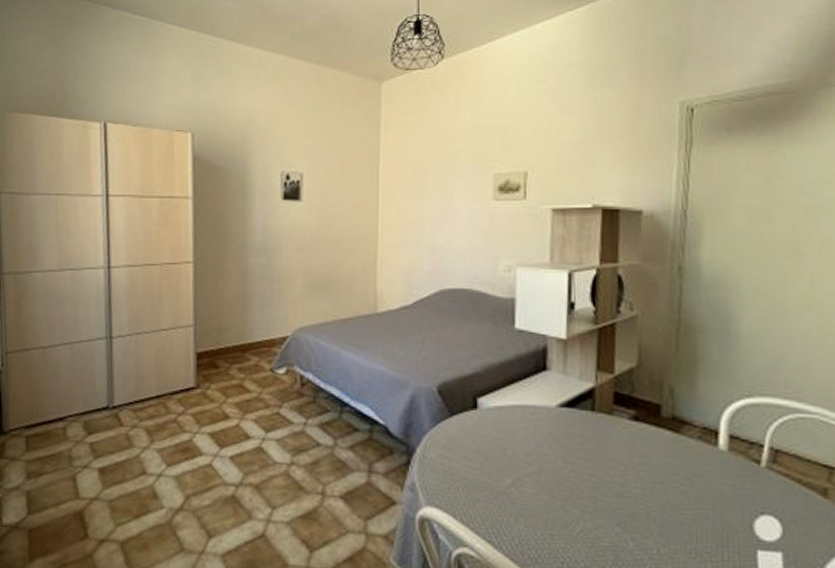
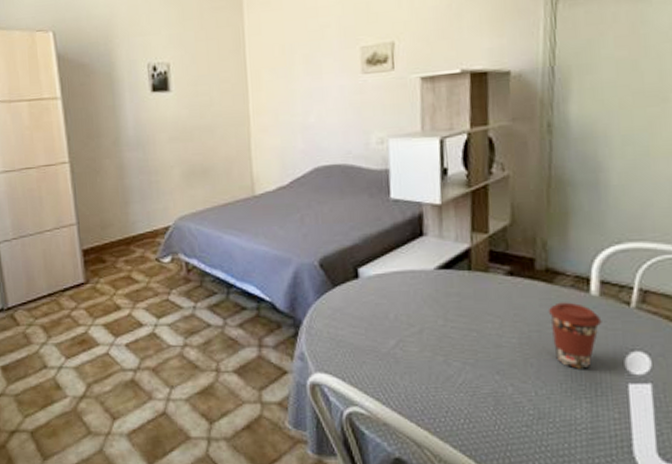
coffee cup: none [673,454,730,530] -> present [548,302,602,369]

